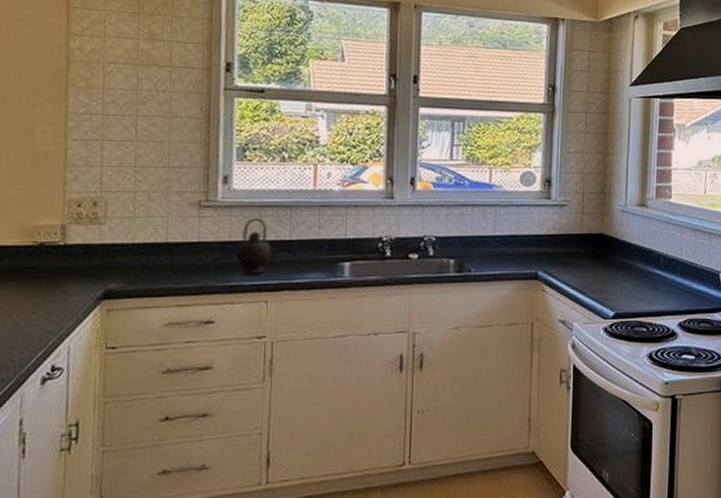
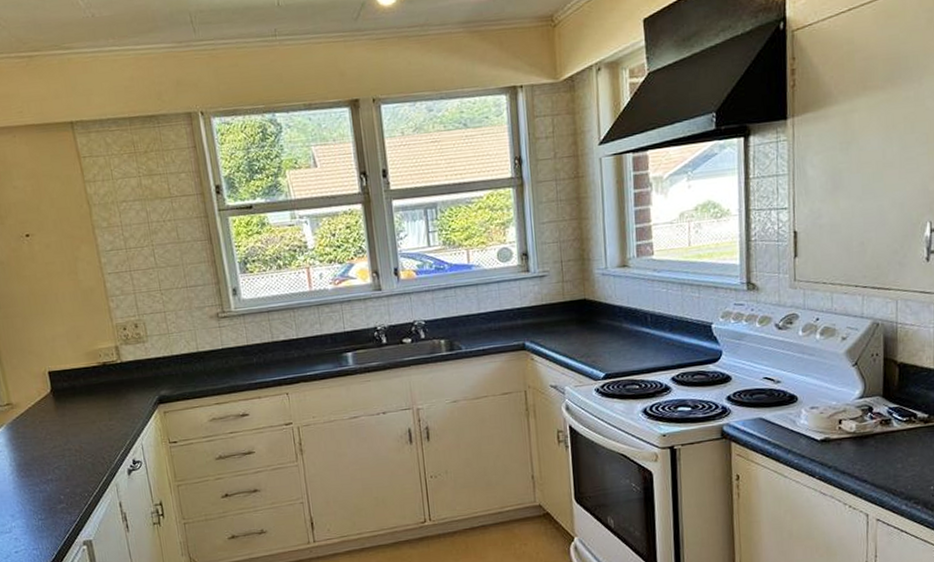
teapot: present [235,217,280,275] -> none [254,321,289,372]

